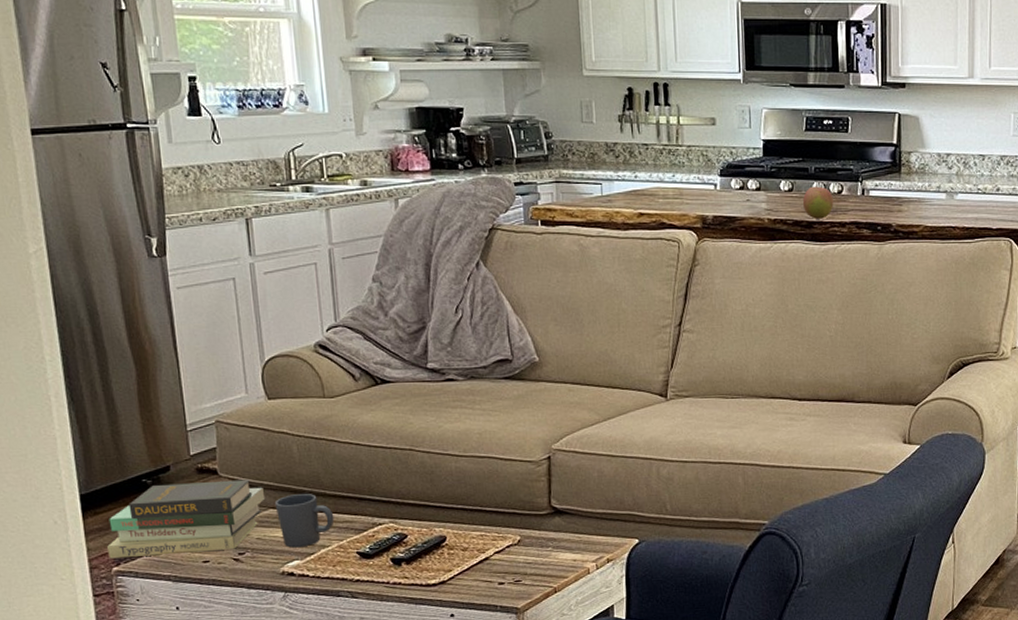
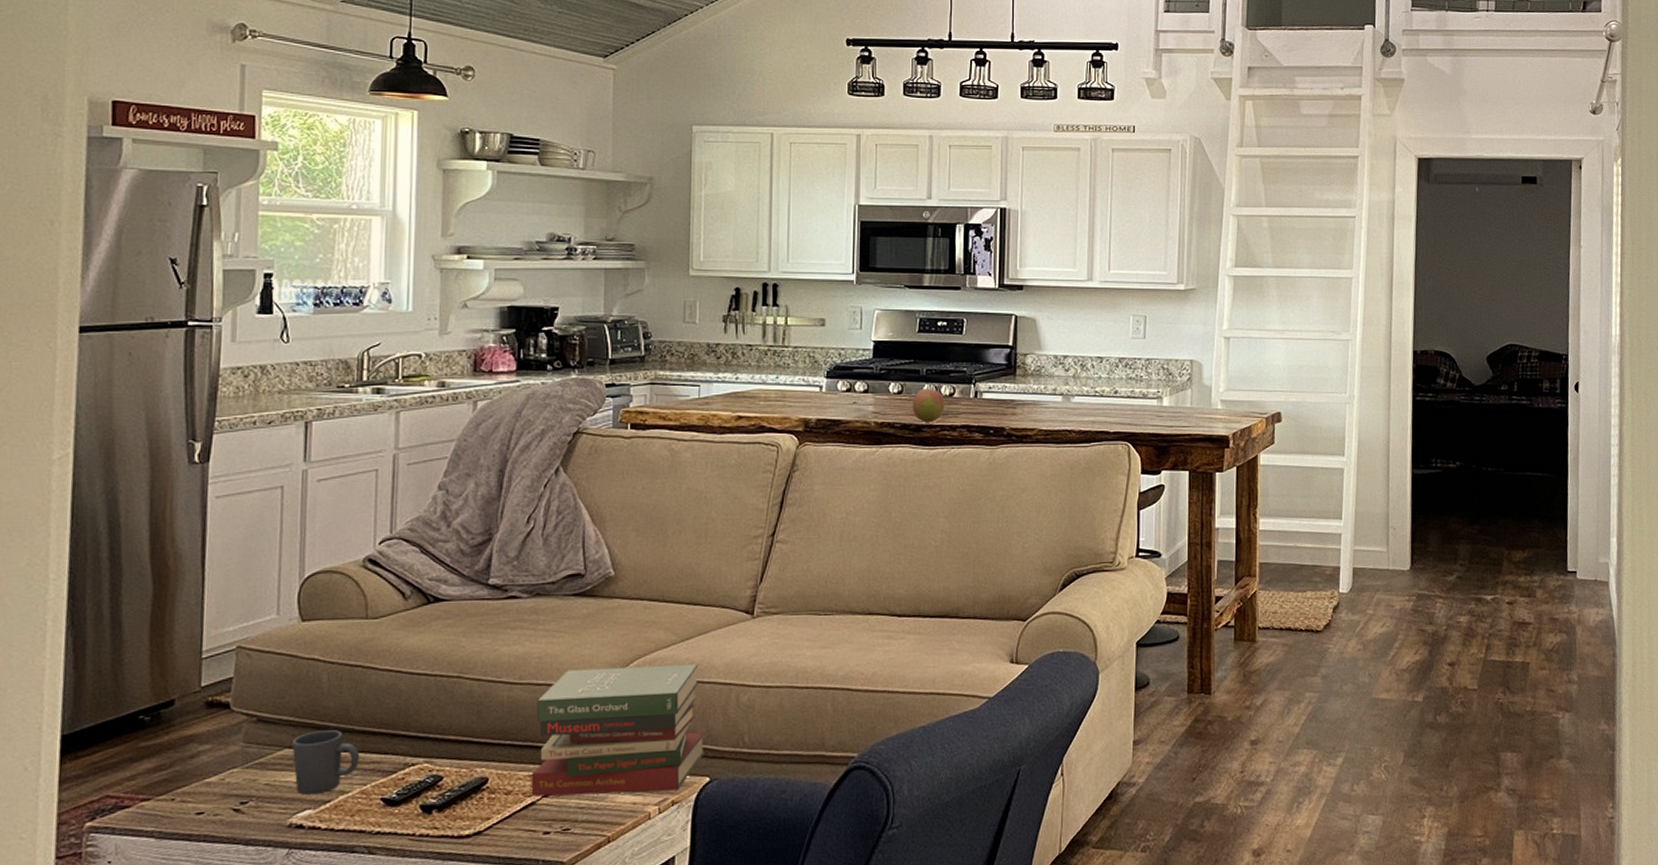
books: present [107,479,266,559] -> none [83,714,282,812]
books: none [481,440,633,553] -> present [531,663,705,797]

